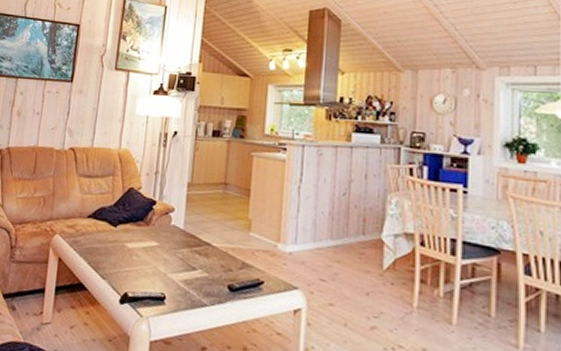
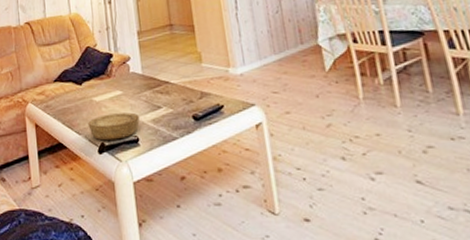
bowl: none [114,263,172,293] -> present [88,112,140,141]

